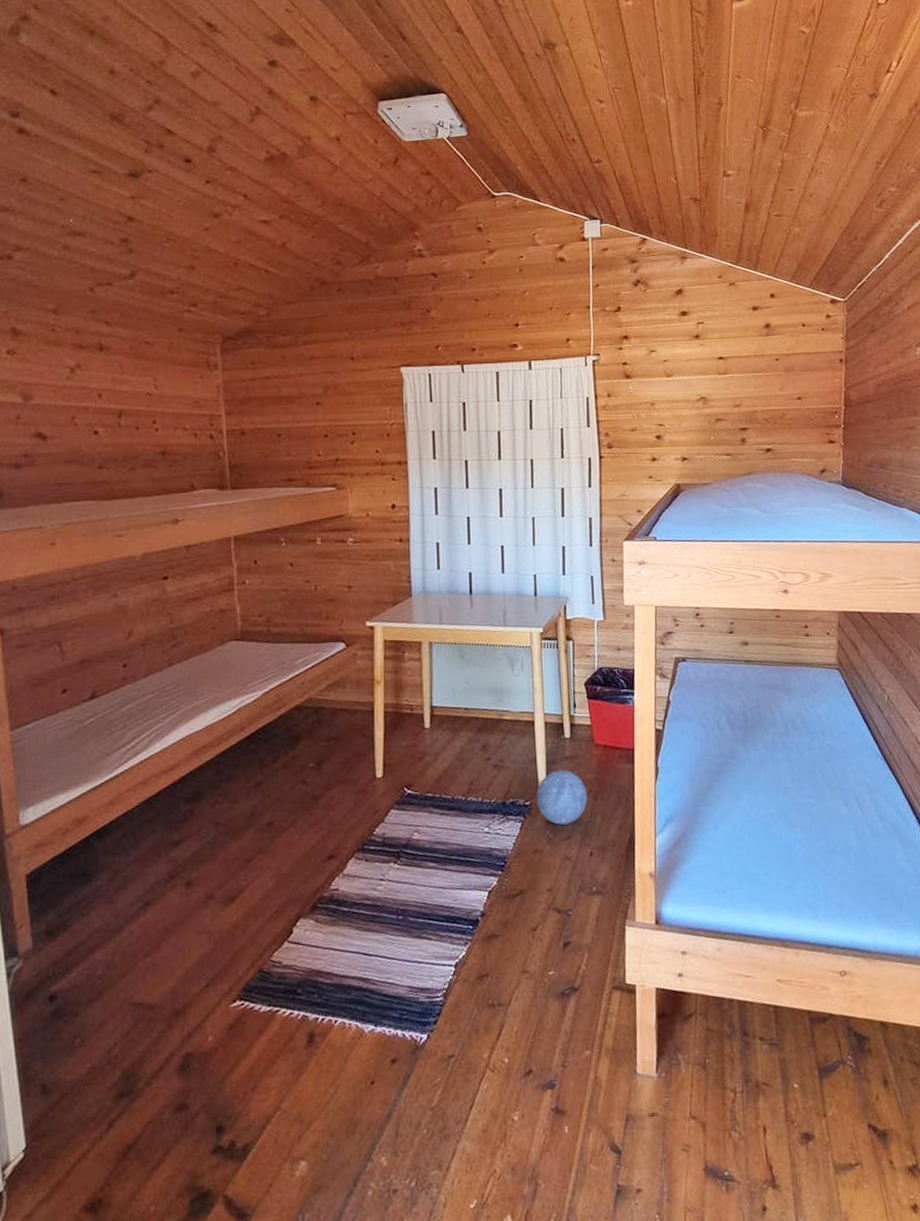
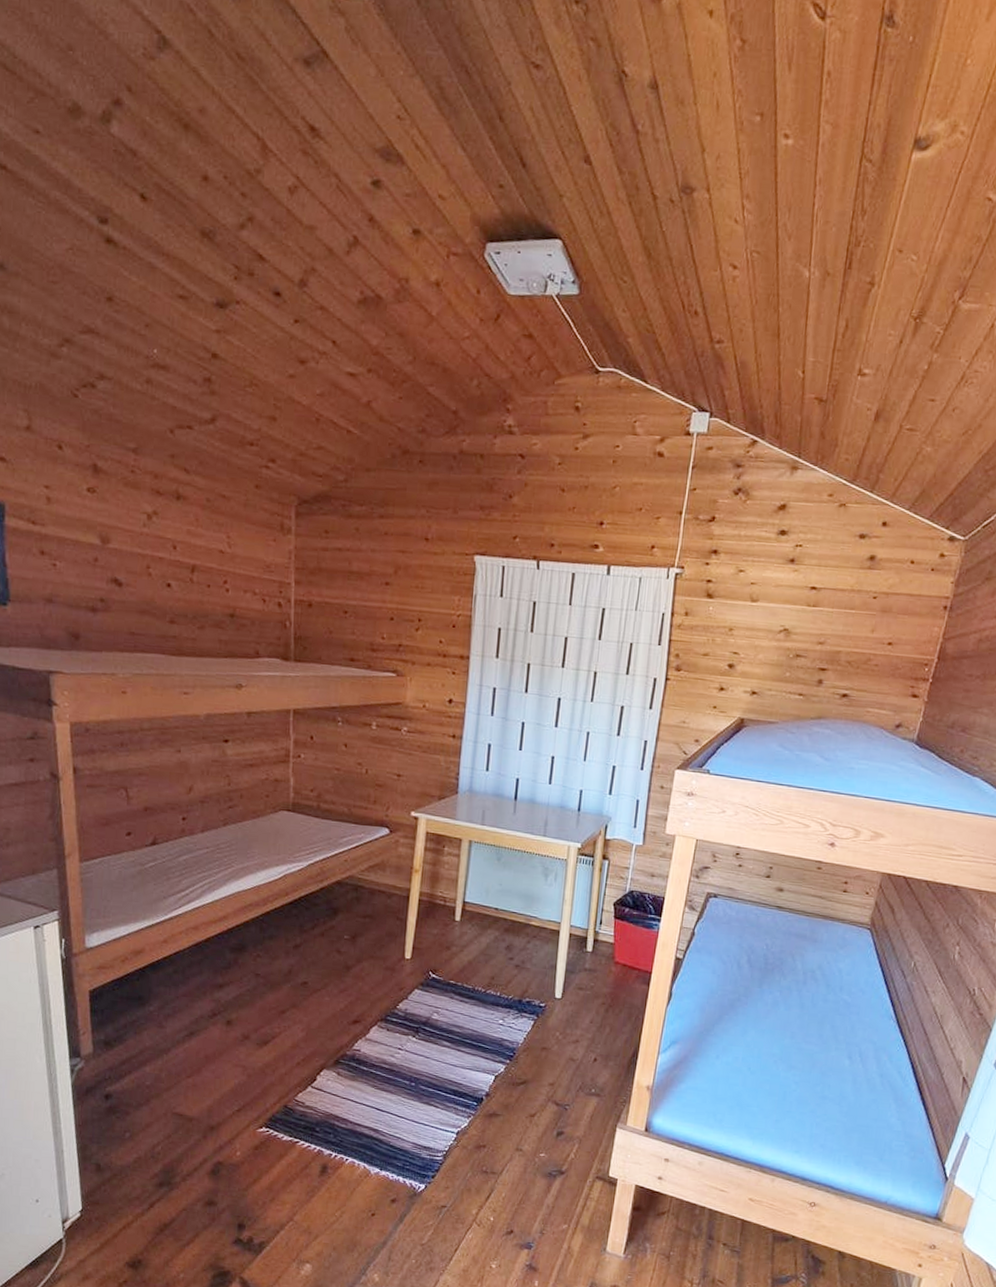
ball: present [536,769,588,825] -> none [550,979,600,1030]

